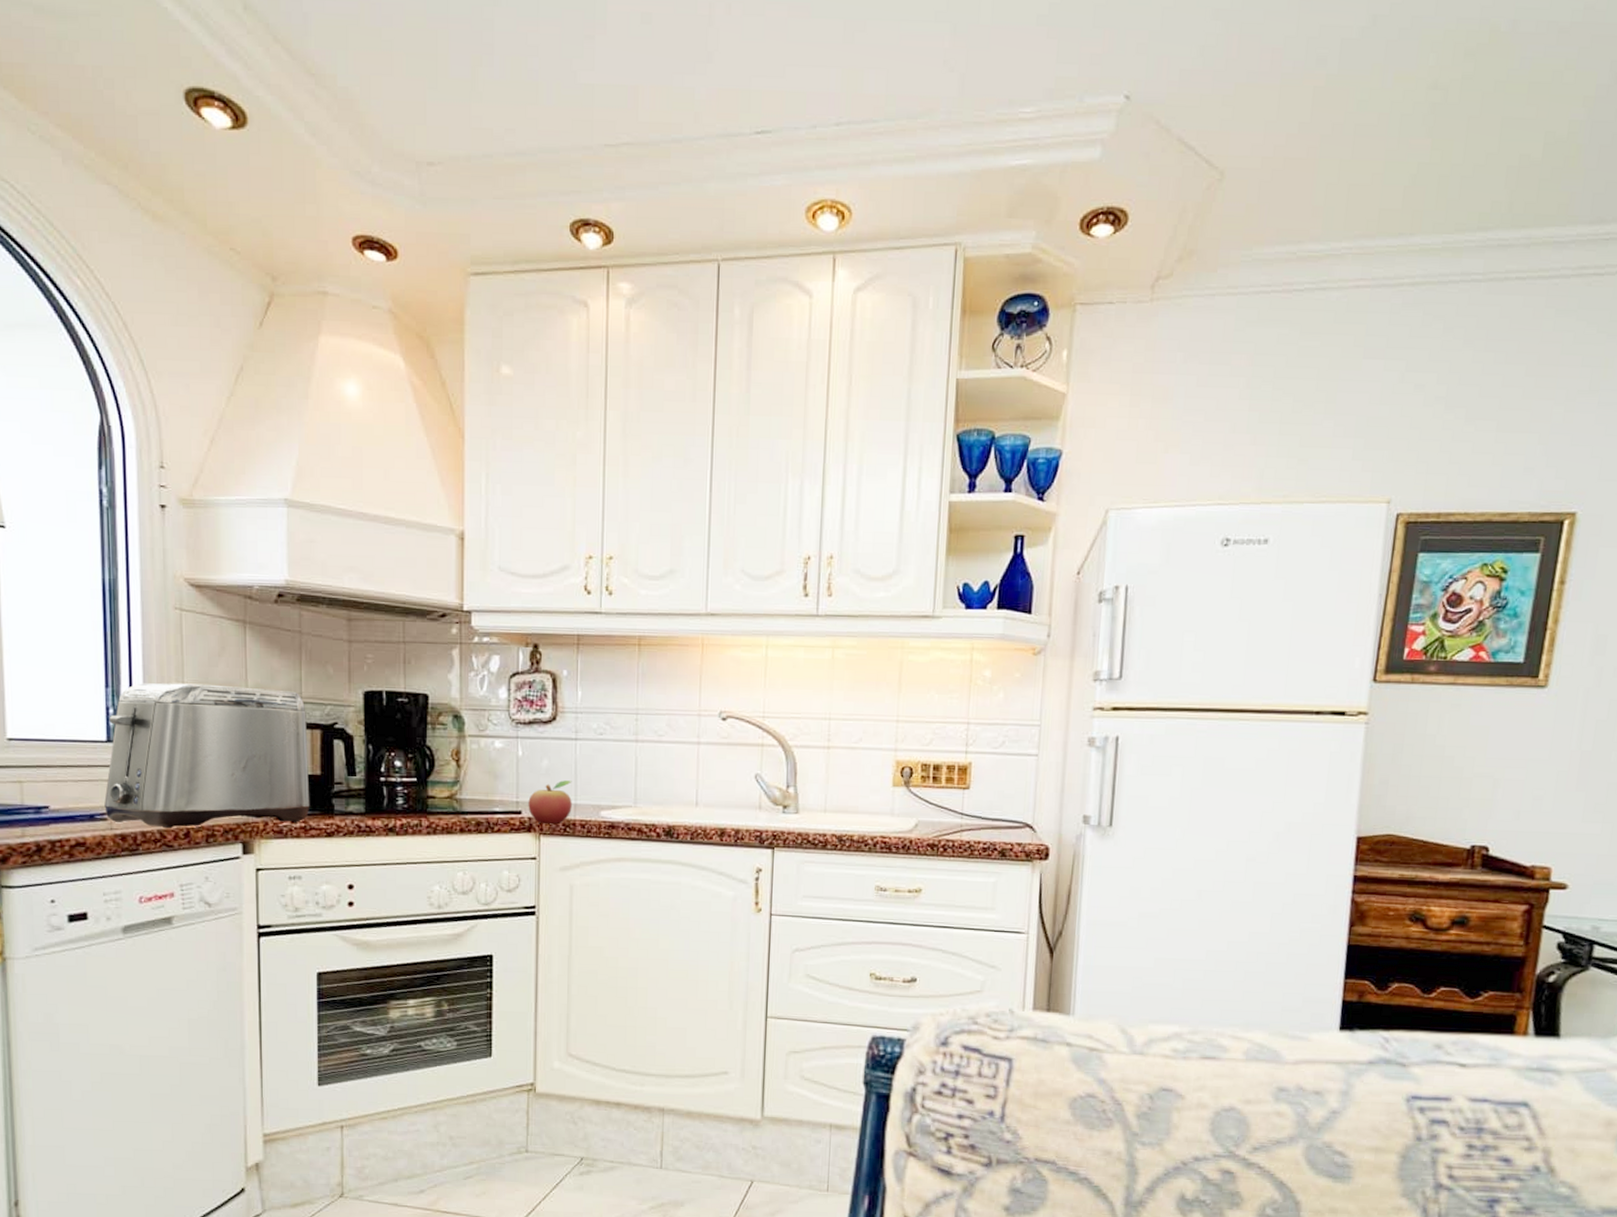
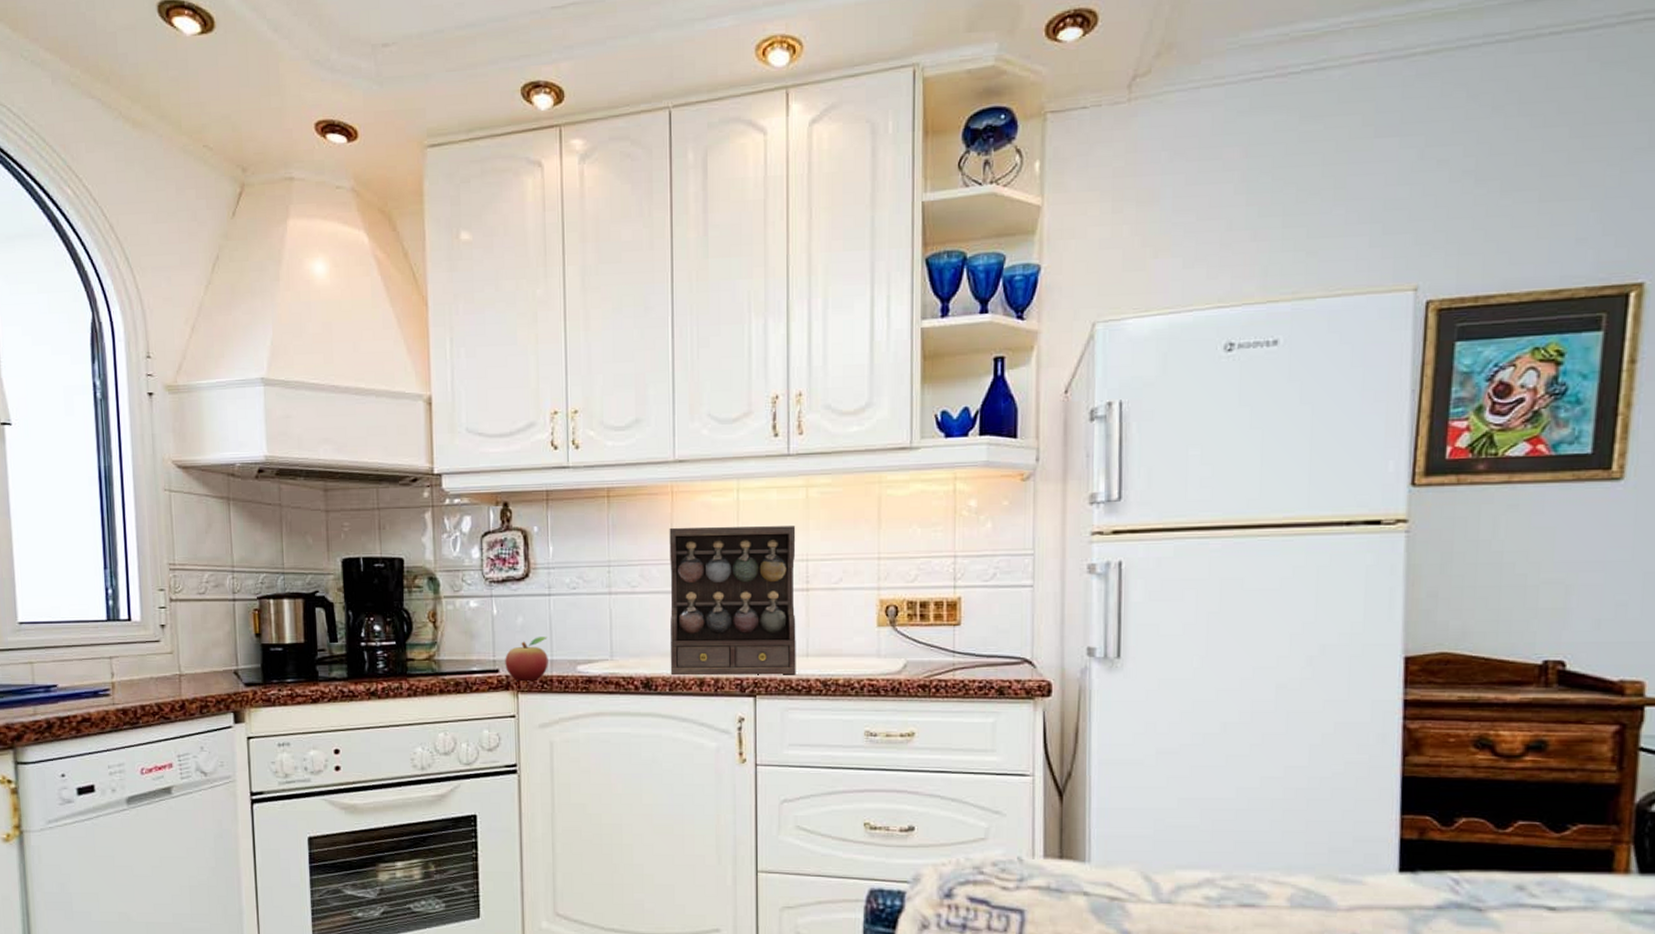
toaster: present [103,682,310,829] -> none [106,560,296,702]
spice rack: none [692,679,821,829] -> present [669,526,796,676]

